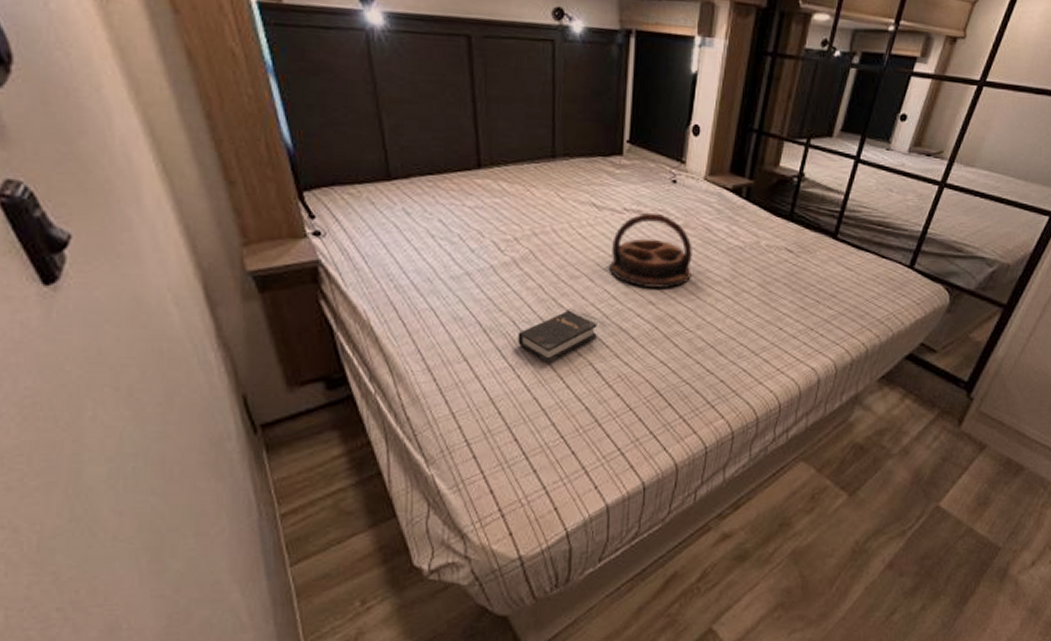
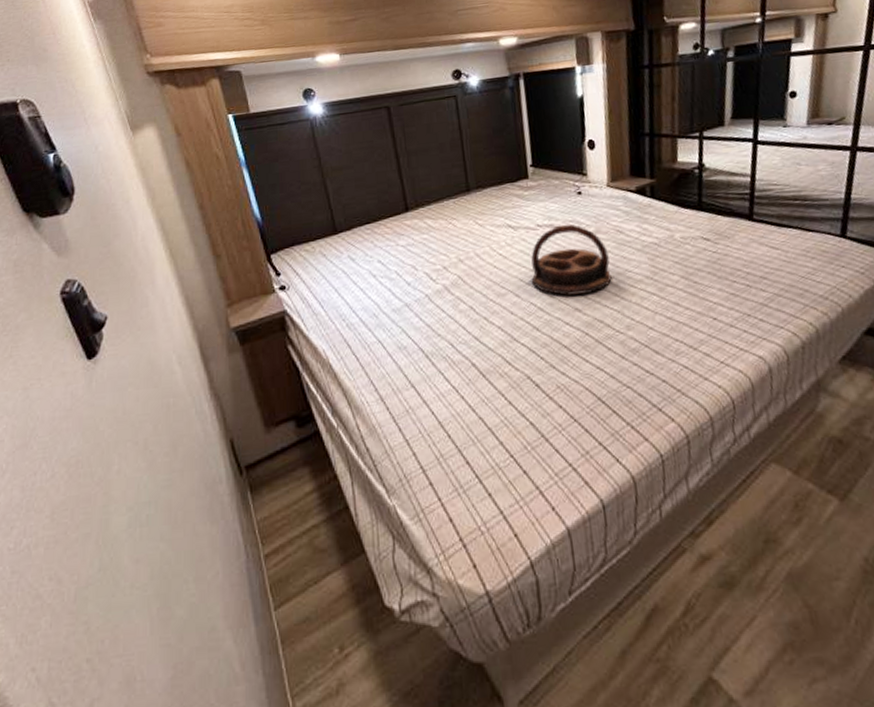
hardback book: present [518,310,597,364] -> none [457,326,531,382]

